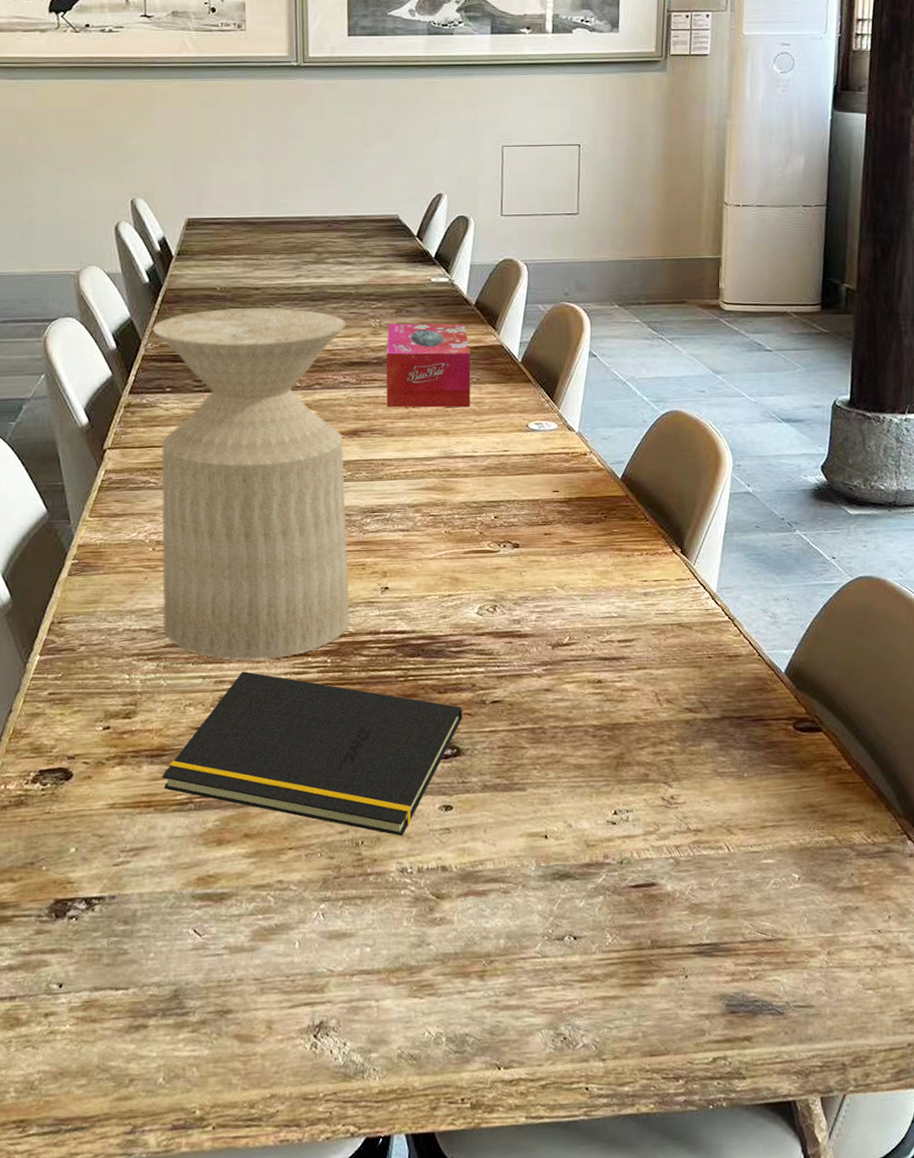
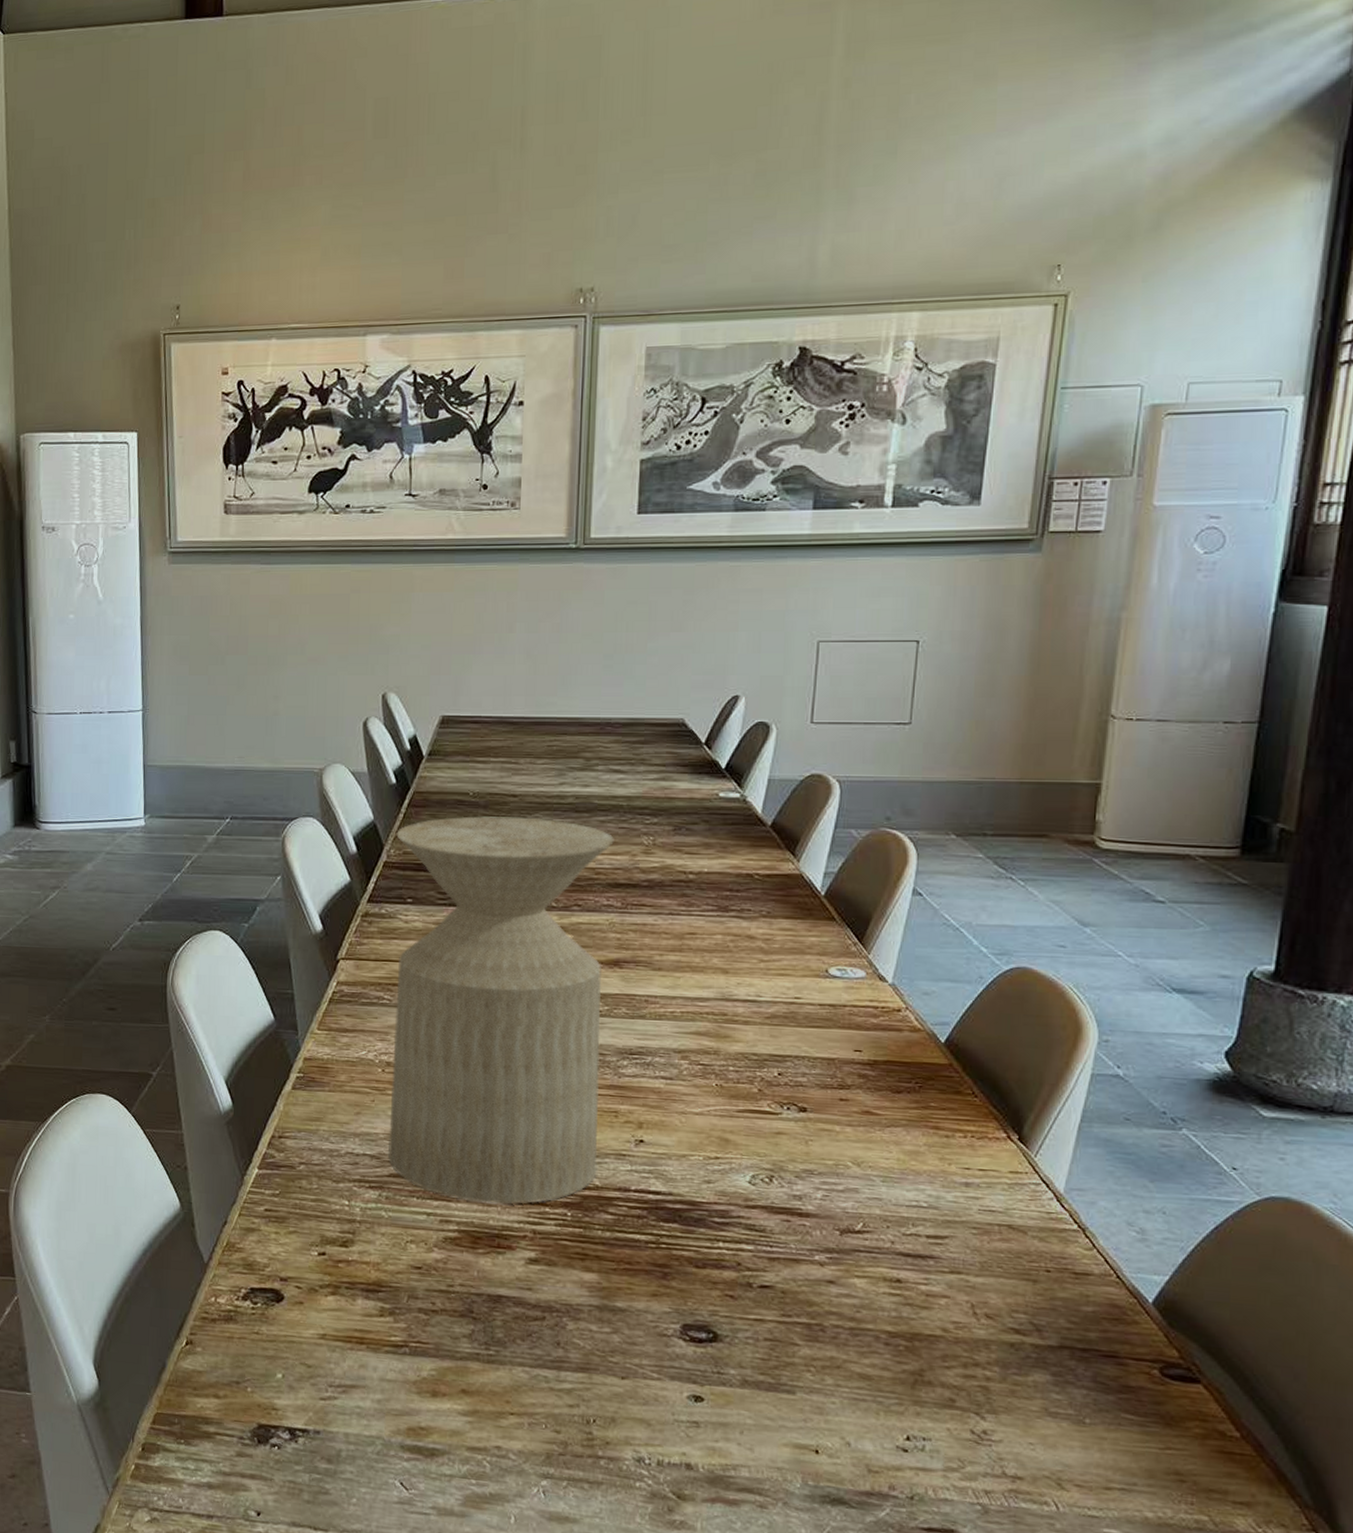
notepad: present [162,671,463,836] -> none [377,1213,723,1421]
tissue box: present [386,323,471,408] -> none [655,842,761,944]

